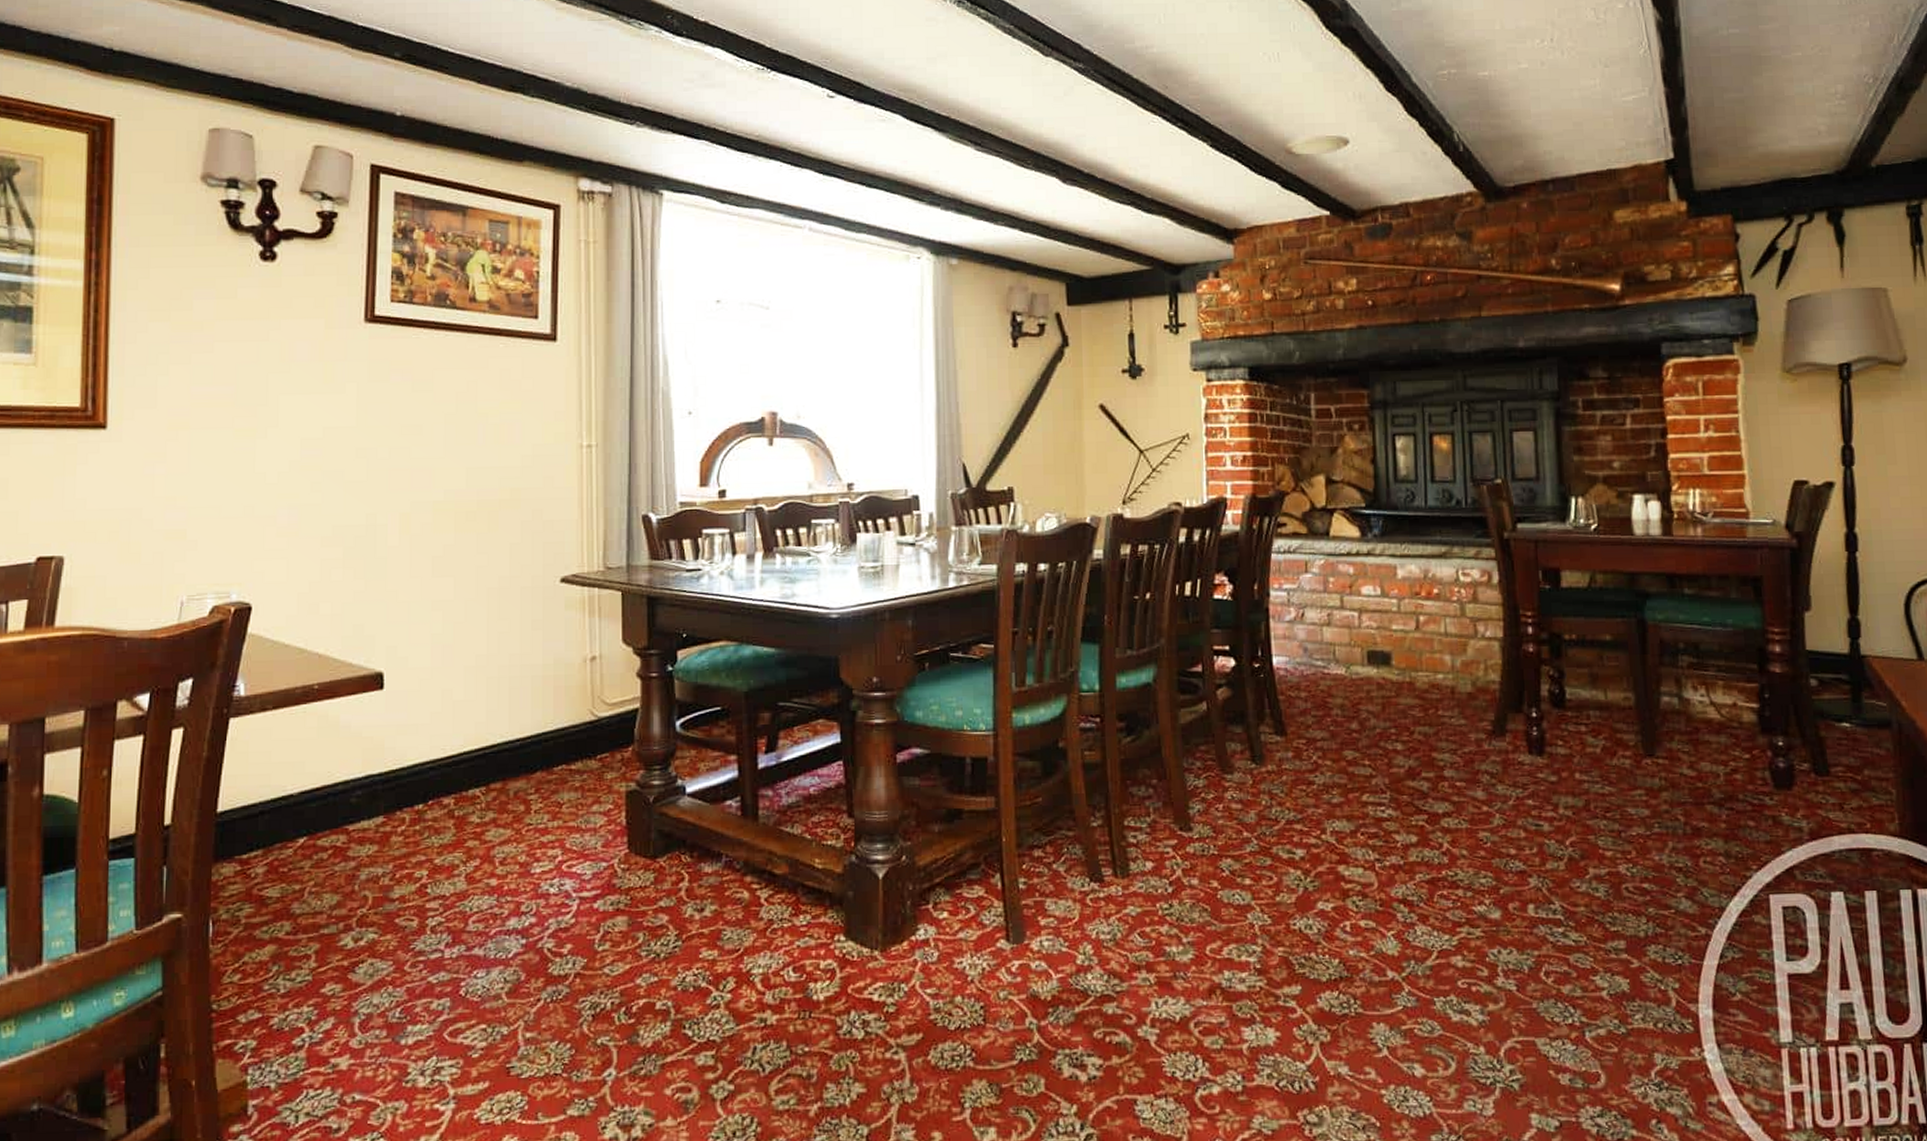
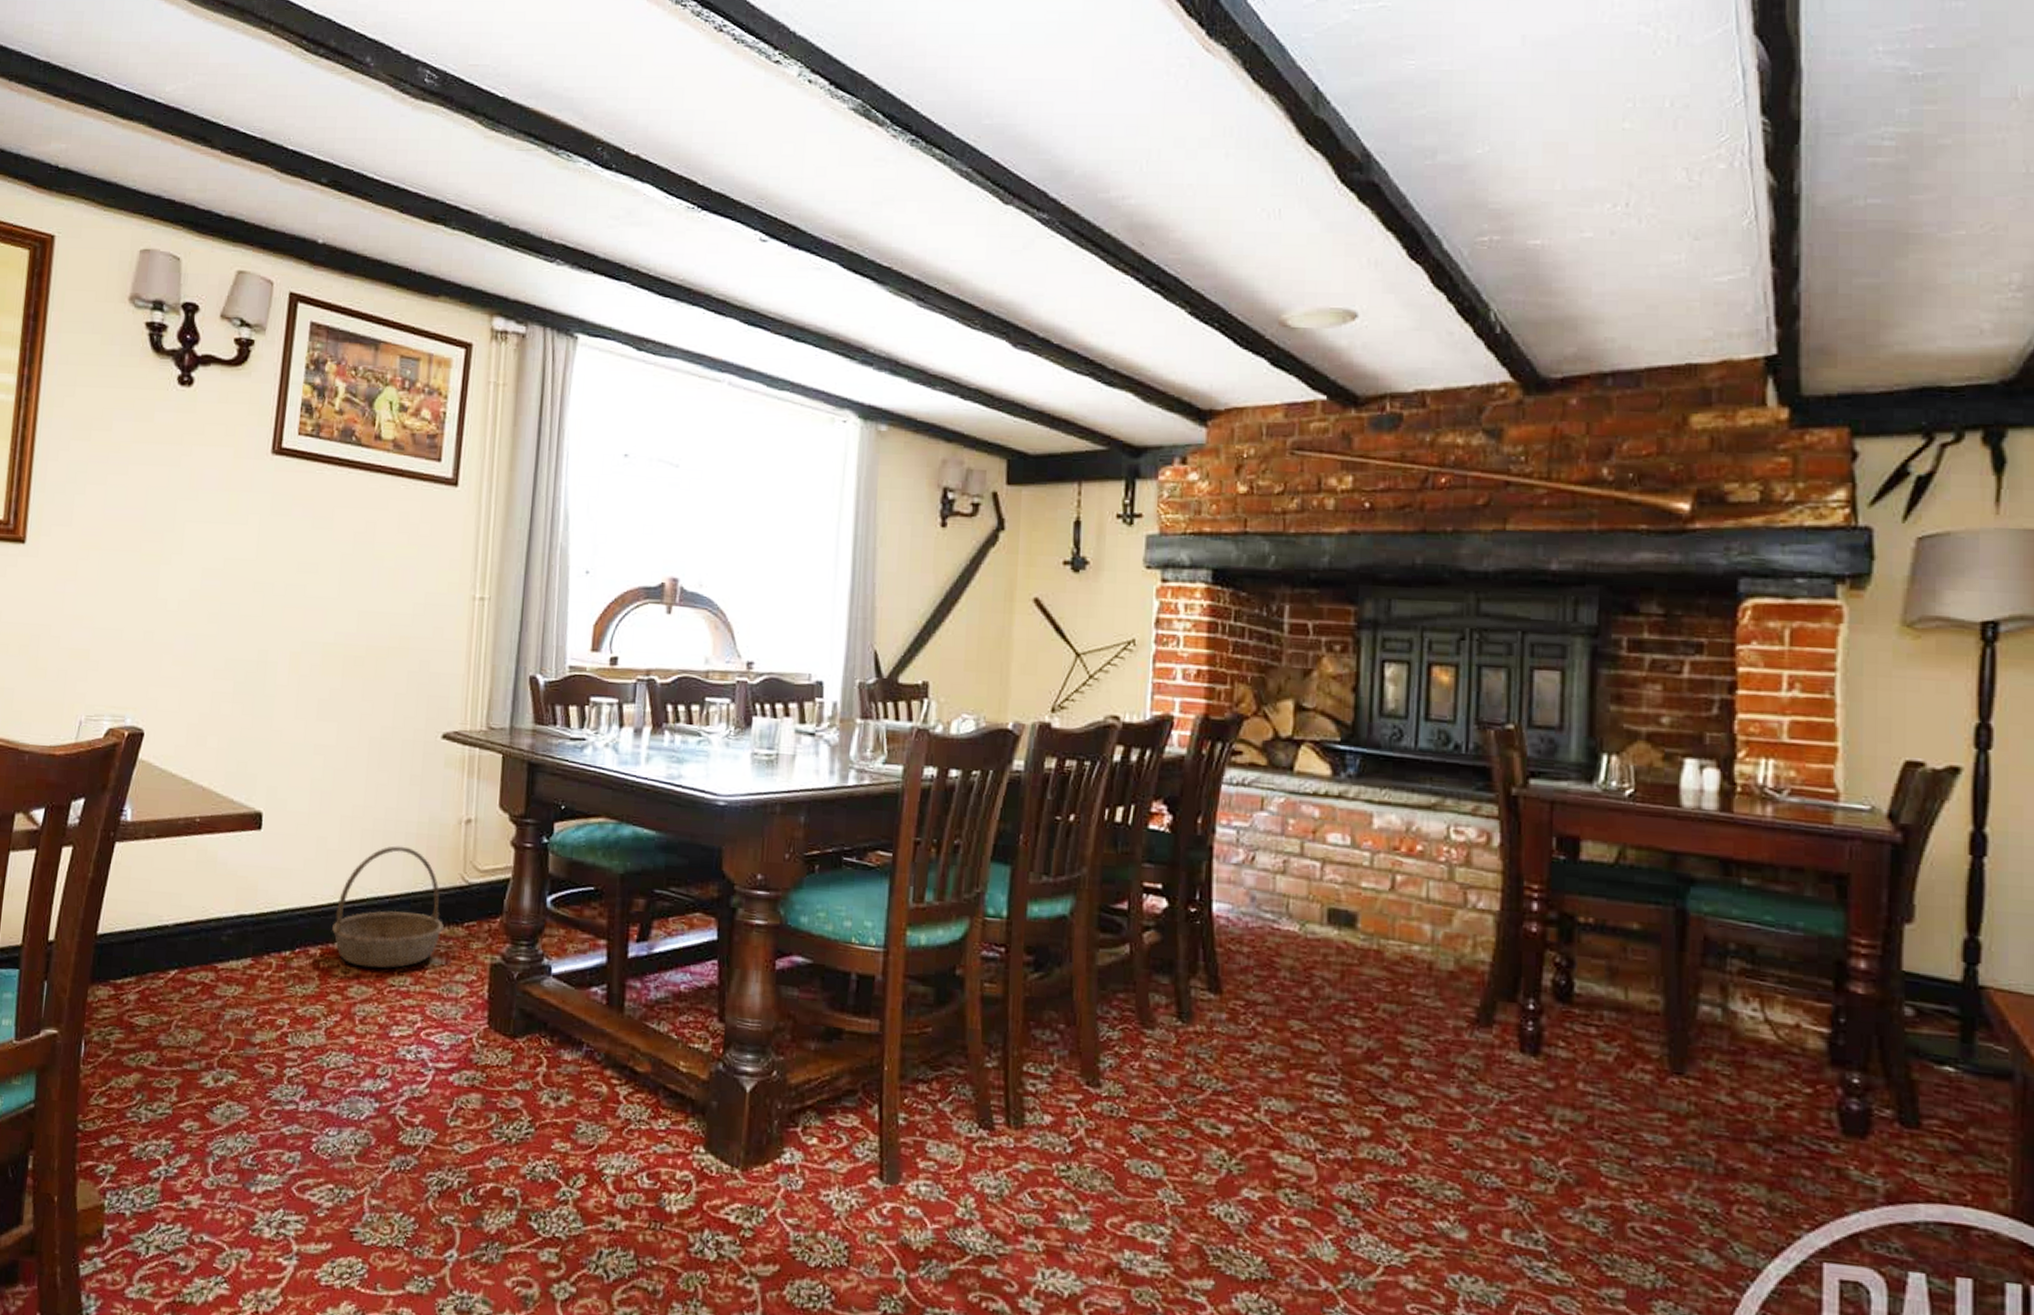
basket: none [464,689,577,810] -> present [332,846,444,969]

